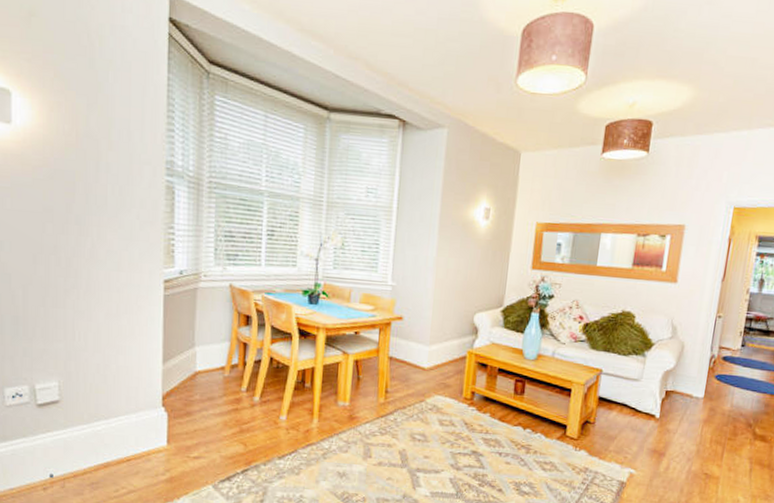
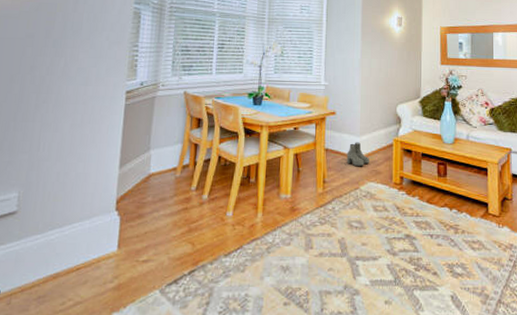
boots: none [412,352,438,379] -> present [346,142,369,167]

